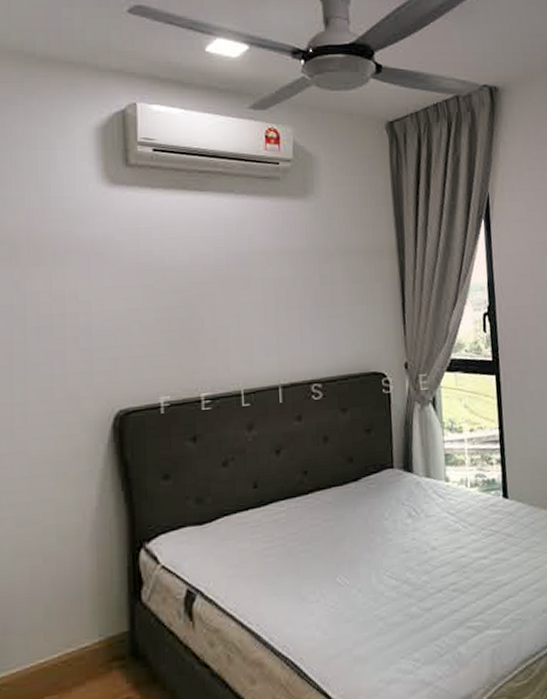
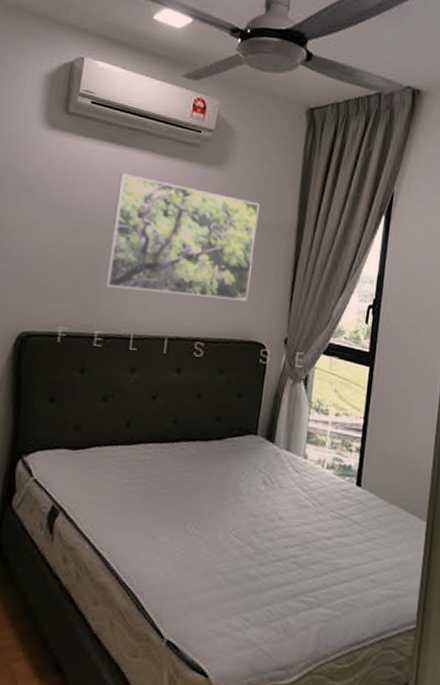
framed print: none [199,220,359,345] -> present [105,173,260,301]

